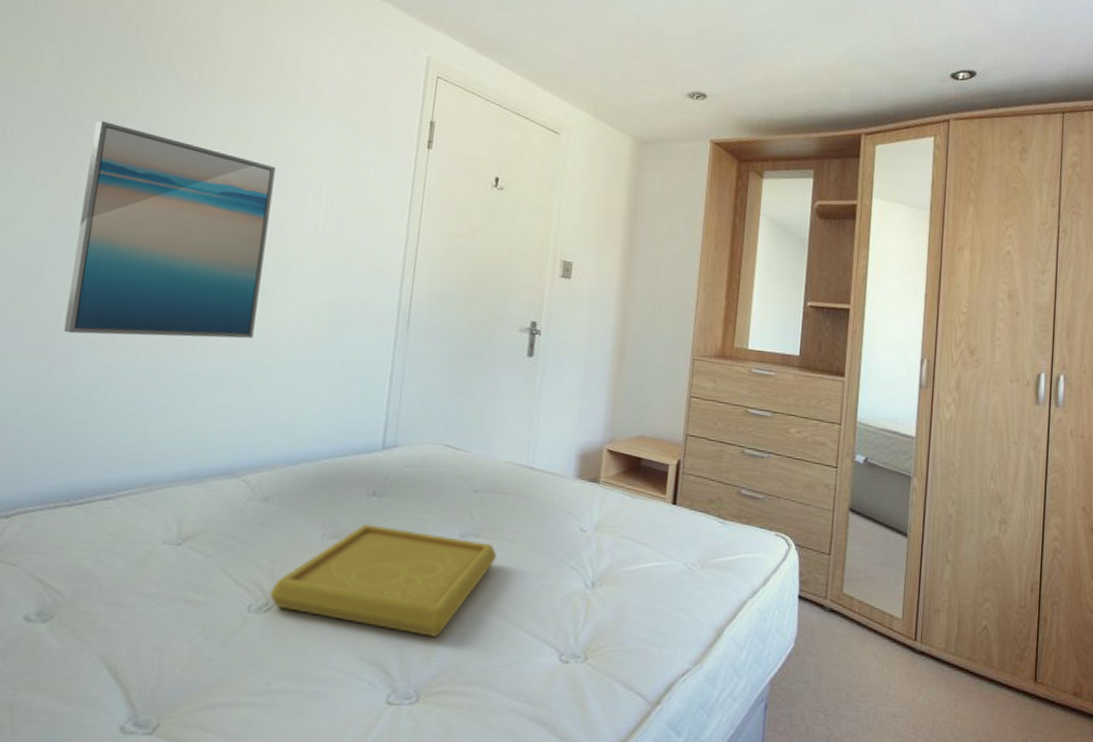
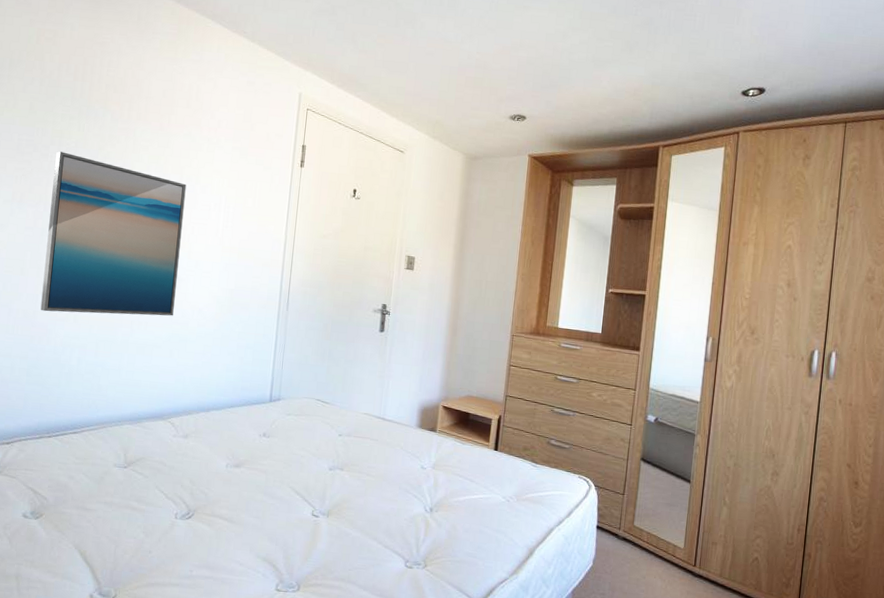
serving tray: present [269,524,497,637] -> none [190,457,357,544]

